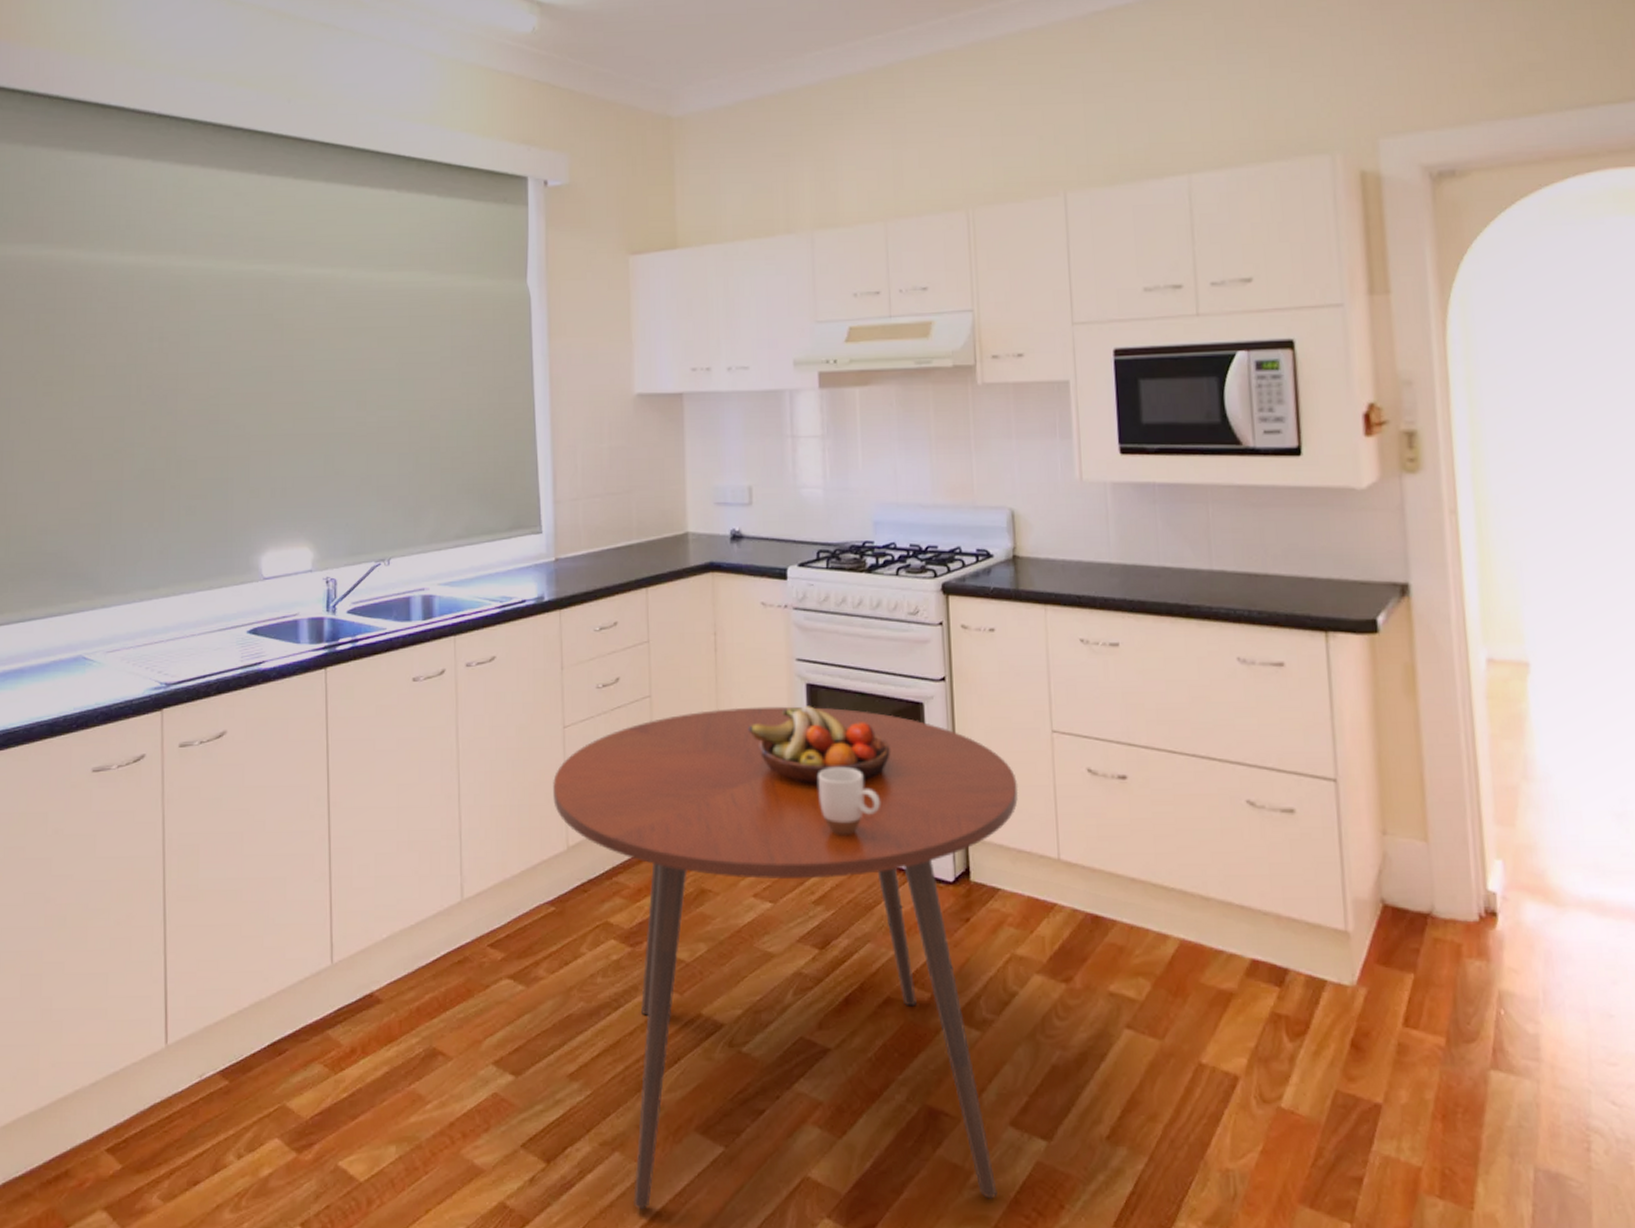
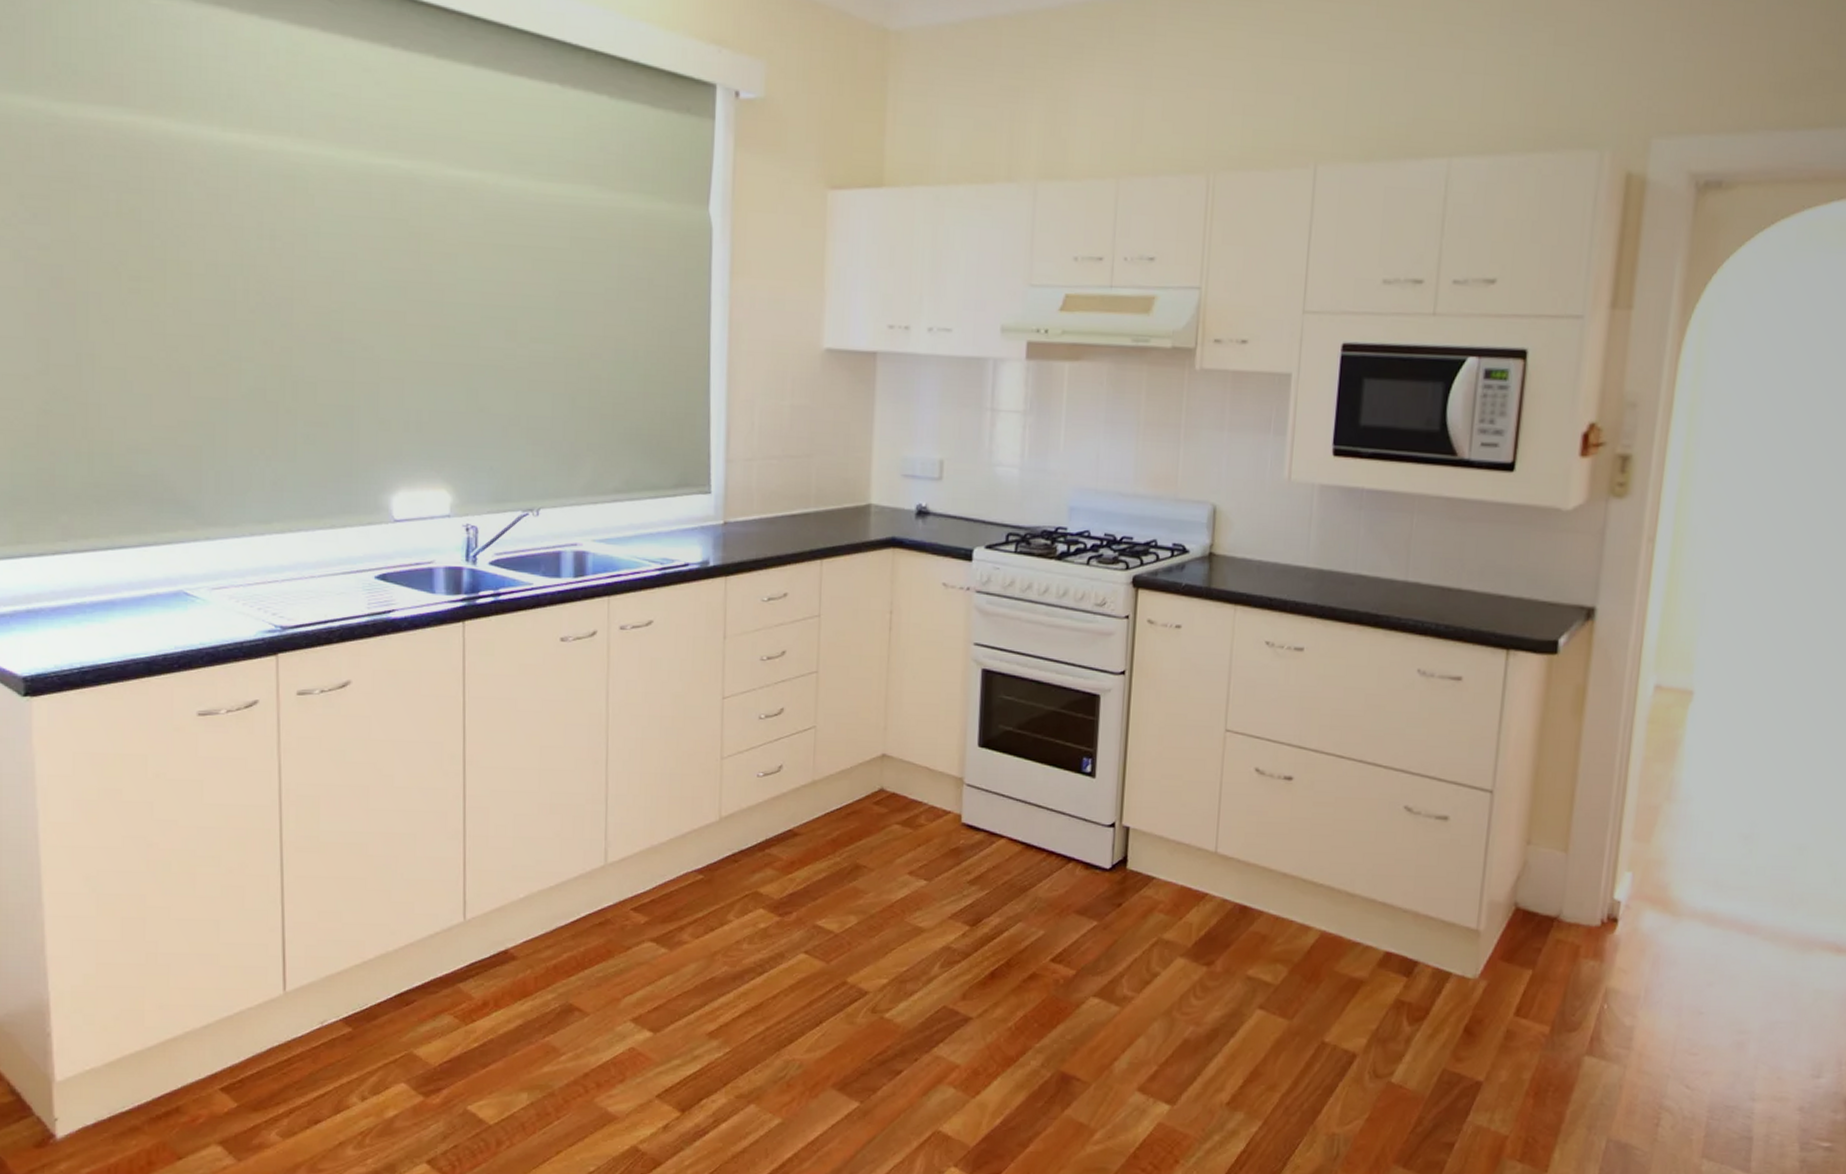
dining table: present [553,706,1019,1210] -> none [707,689,1186,1156]
fruit bowl: present [748,706,890,785] -> none [918,690,1061,770]
mug: present [818,766,880,835] -> none [984,753,1046,820]

